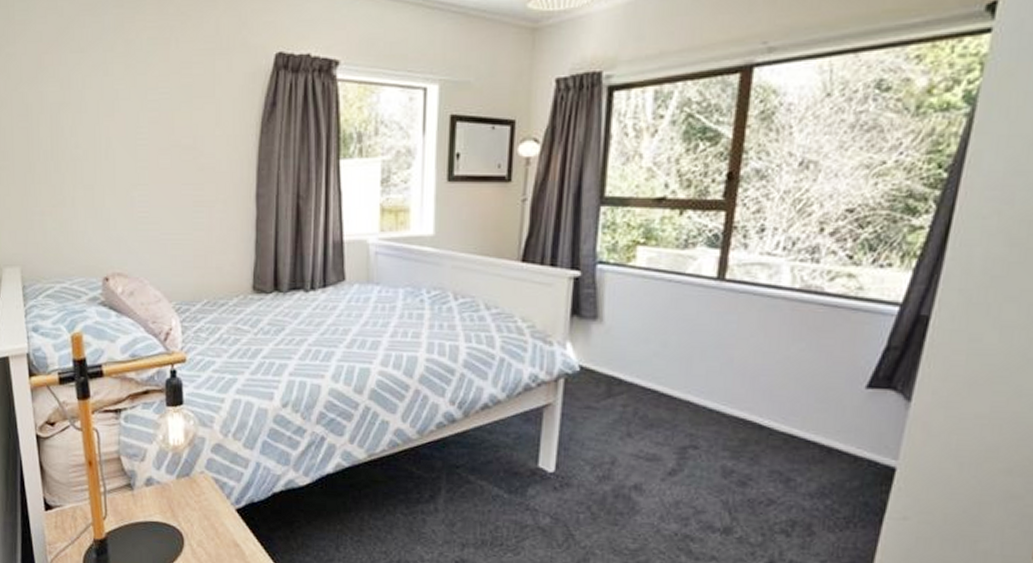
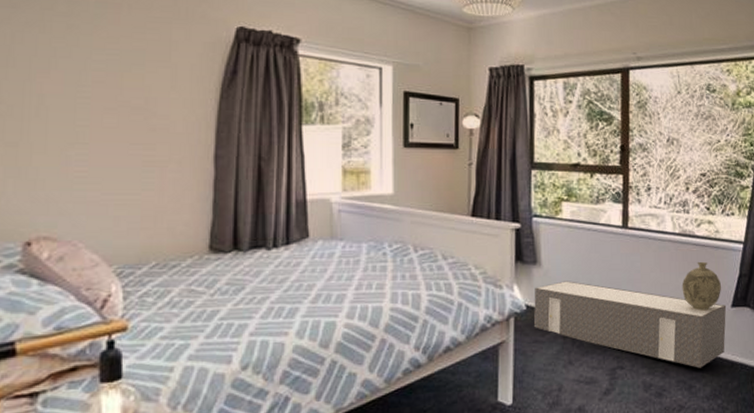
architectural model: none [587,341,859,459] -> present [533,281,727,368]
decorative vase: none [793,326,855,390] -> present [682,261,721,311]

